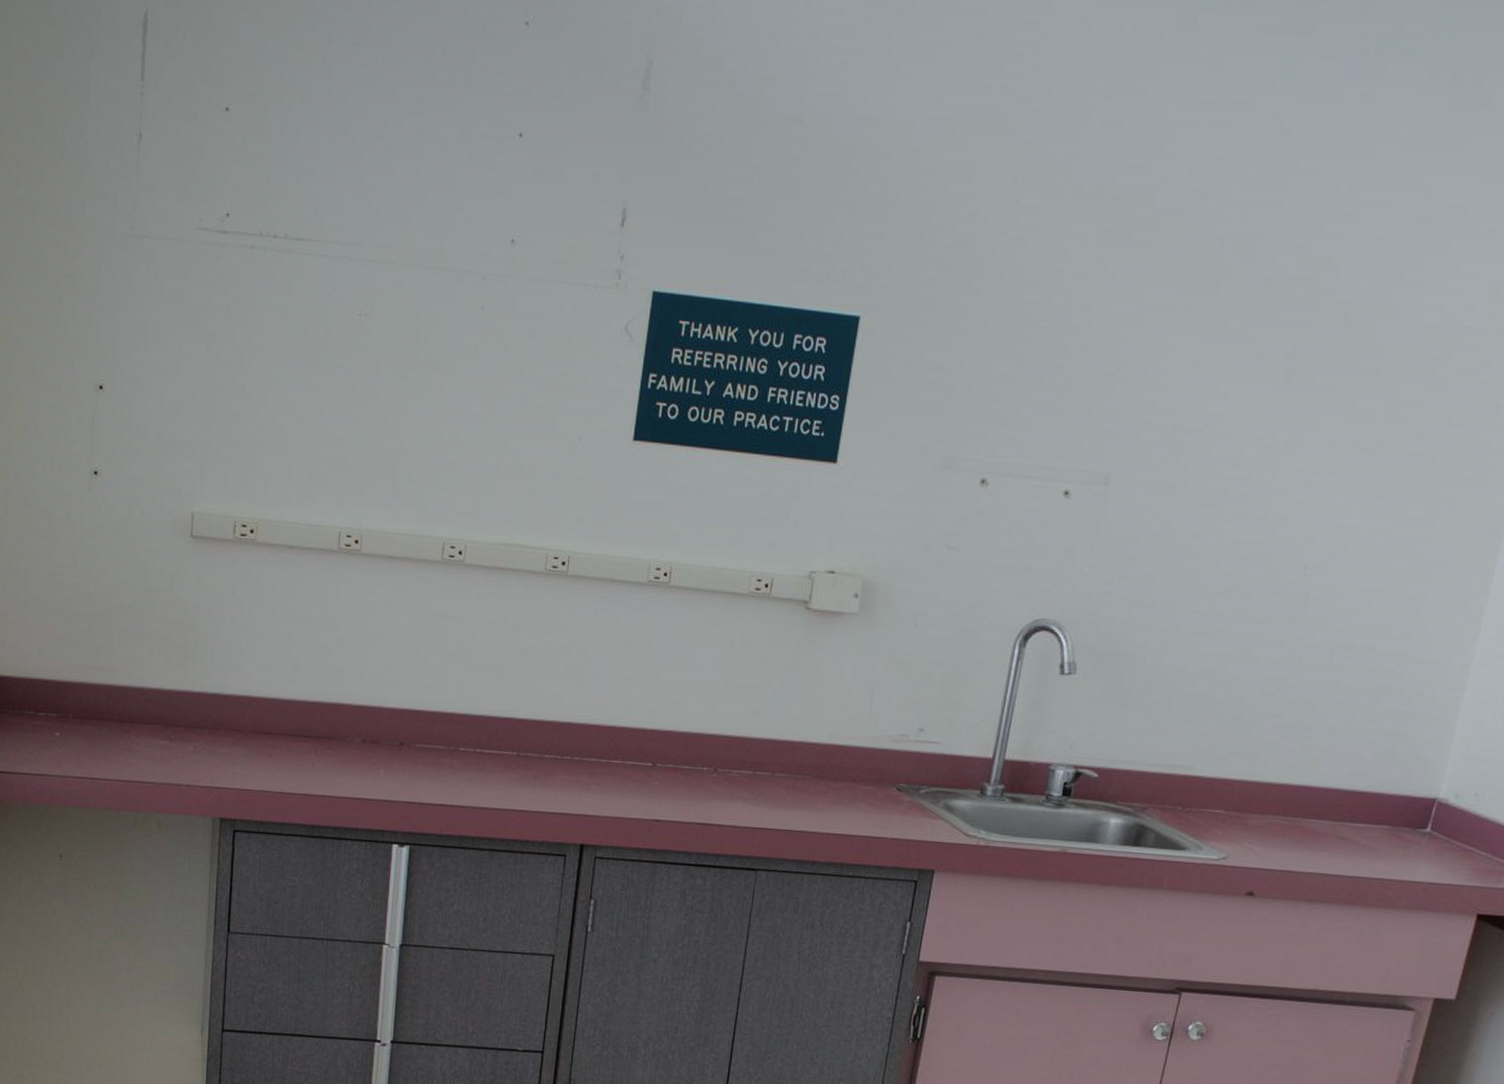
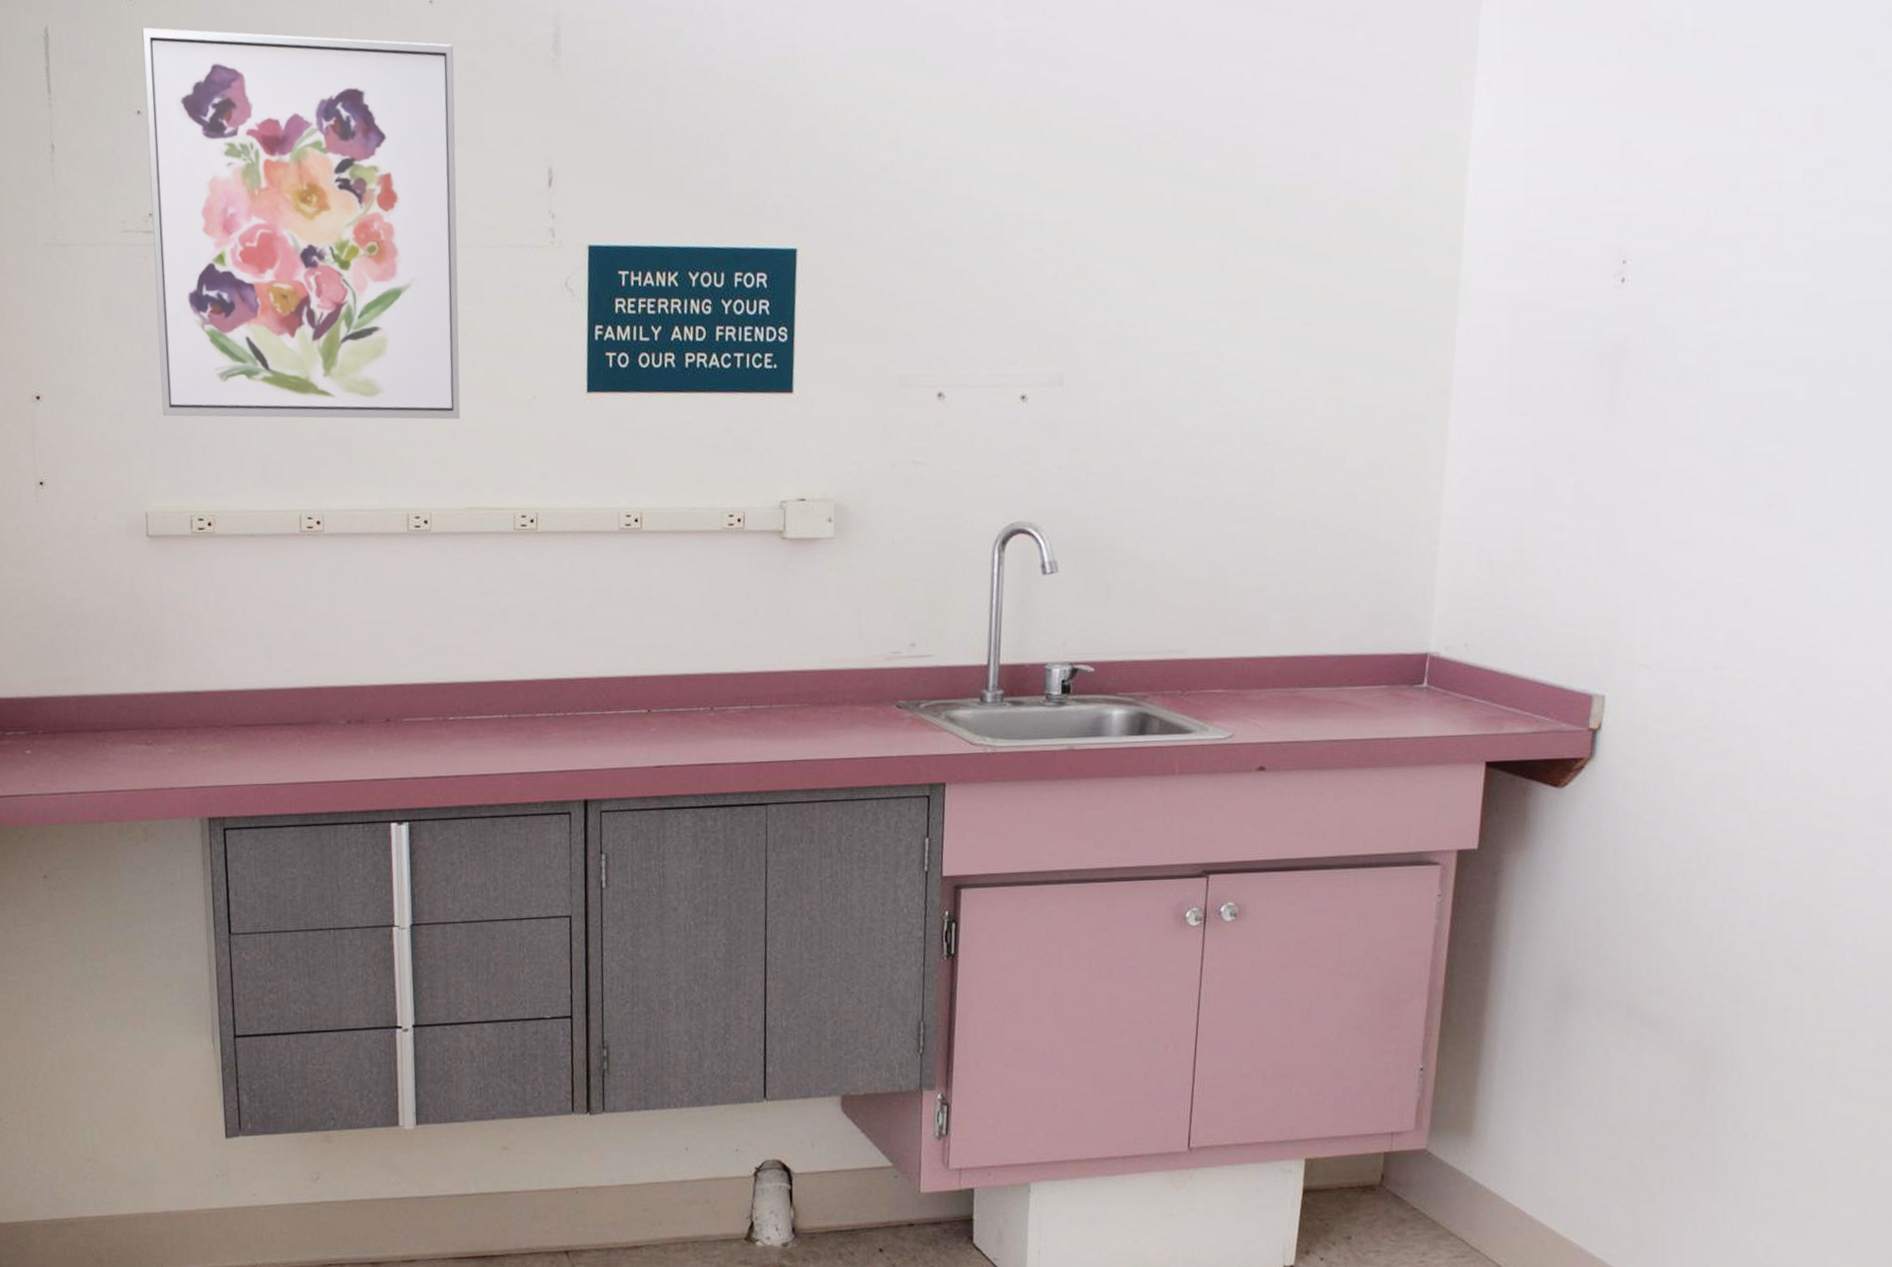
wall art: none [218,23,544,453] -> present [142,27,461,420]

